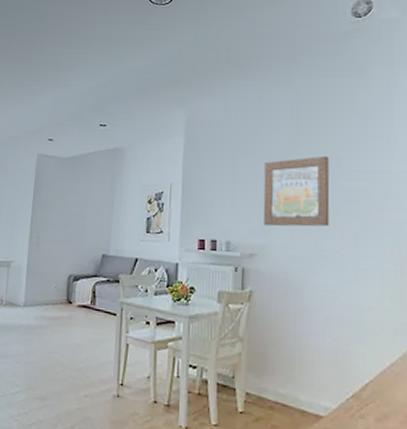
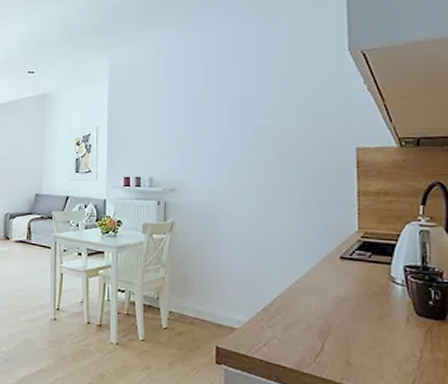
wall art: present [263,155,330,227] -> none [182,96,243,163]

